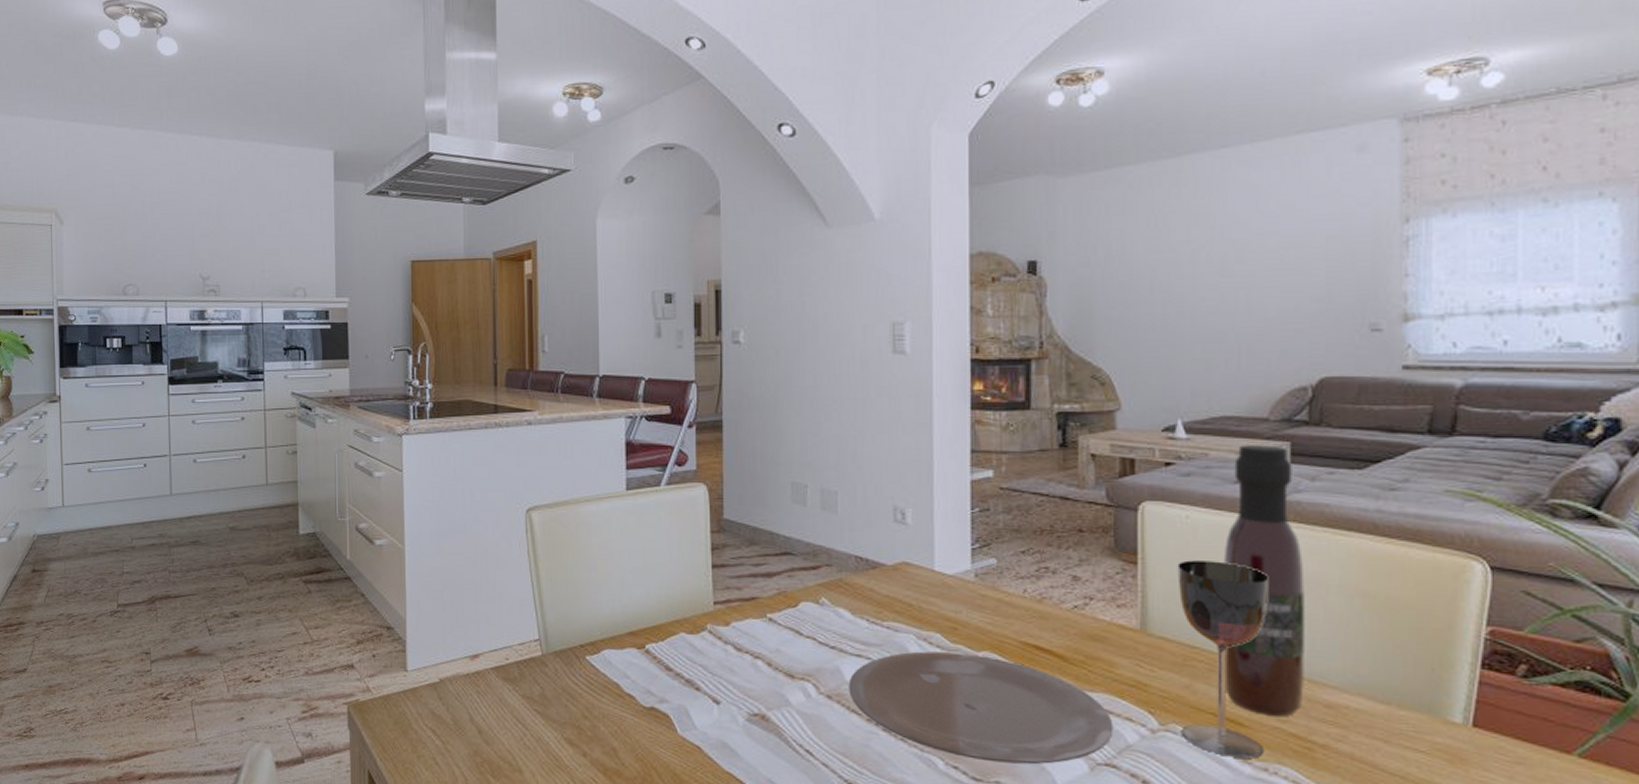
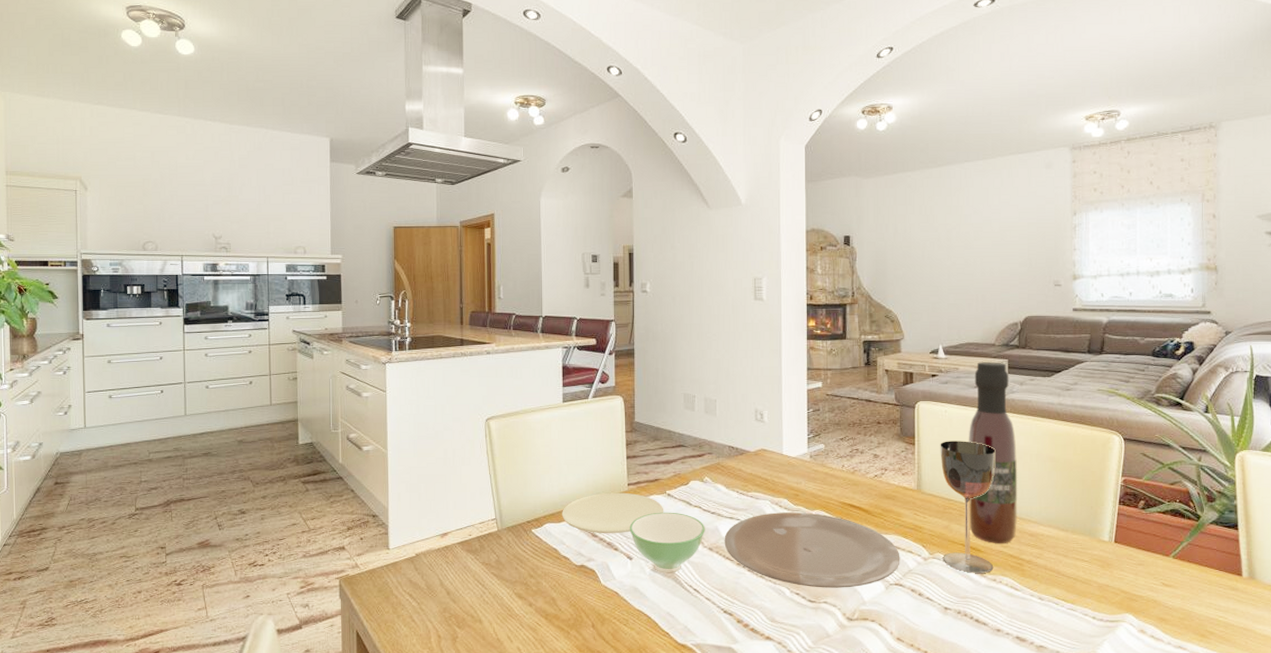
plate: none [625,612,764,669] -> present [562,492,664,534]
bowl: none [716,642,822,727] -> present [629,512,705,573]

